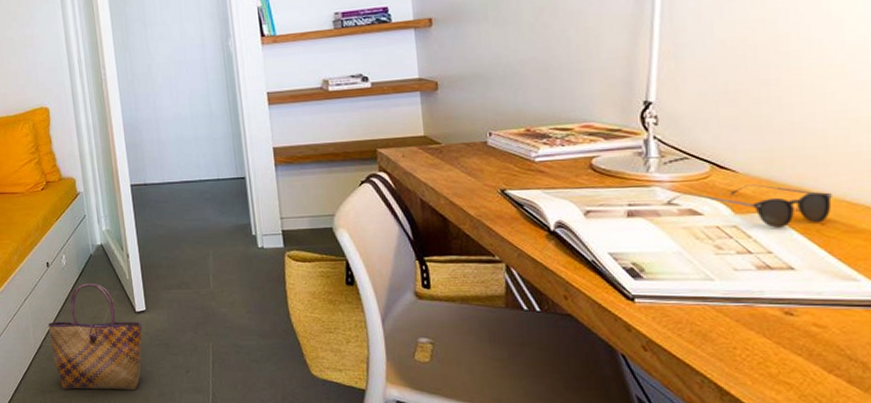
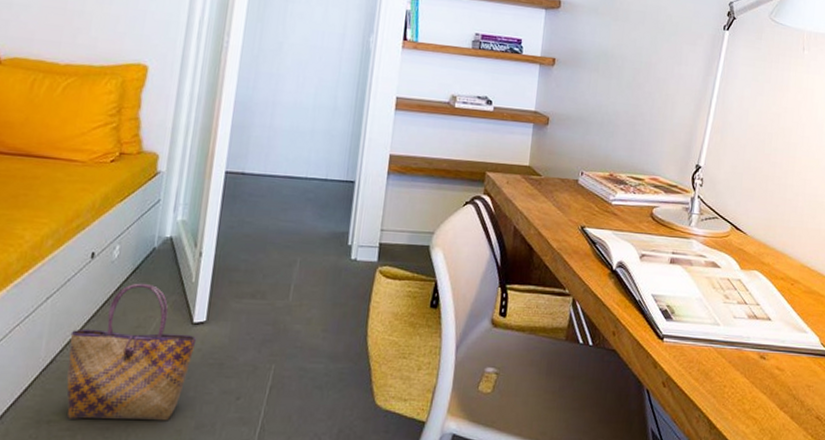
sunglasses: present [667,184,832,228] -> none [698,246,800,284]

